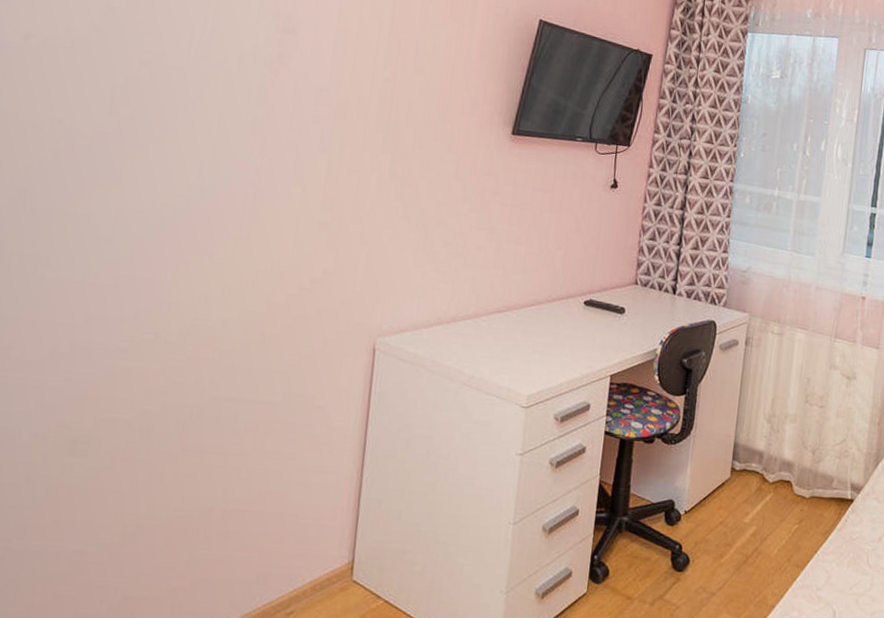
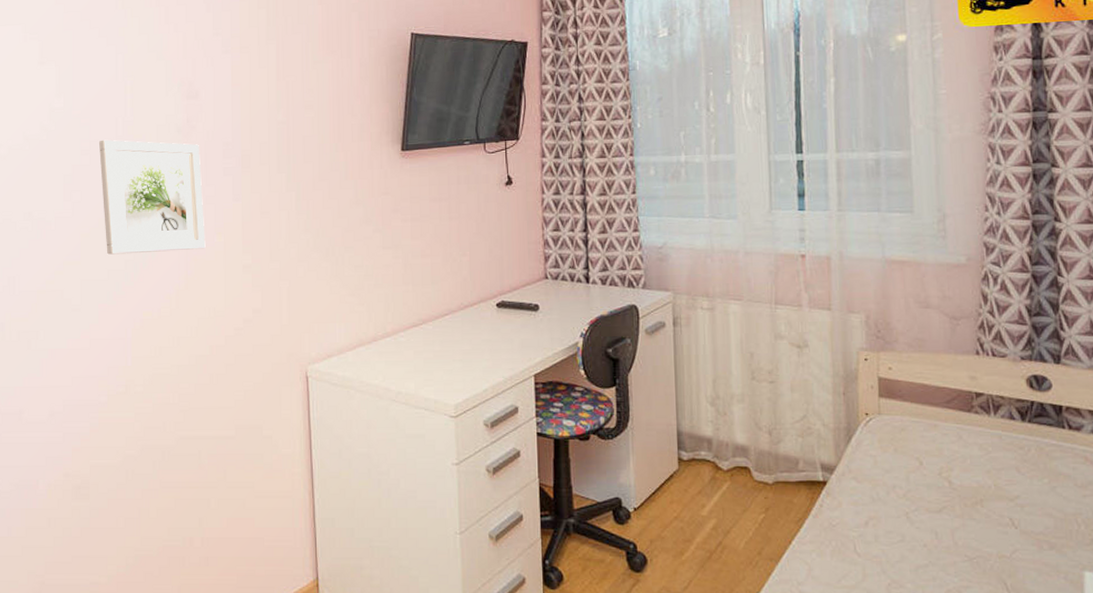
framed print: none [155,55,288,197] -> present [99,139,206,255]

